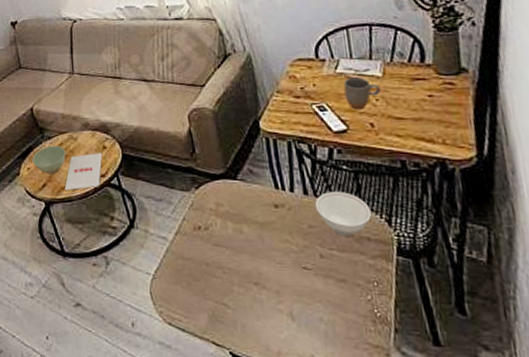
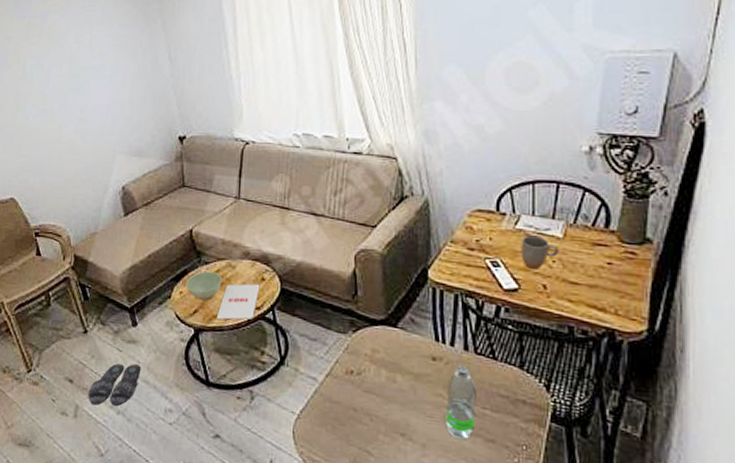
bottle: none [292,209,325,283] -> present [446,365,476,440]
bowl: present [314,192,371,236] -> none [474,350,530,397]

